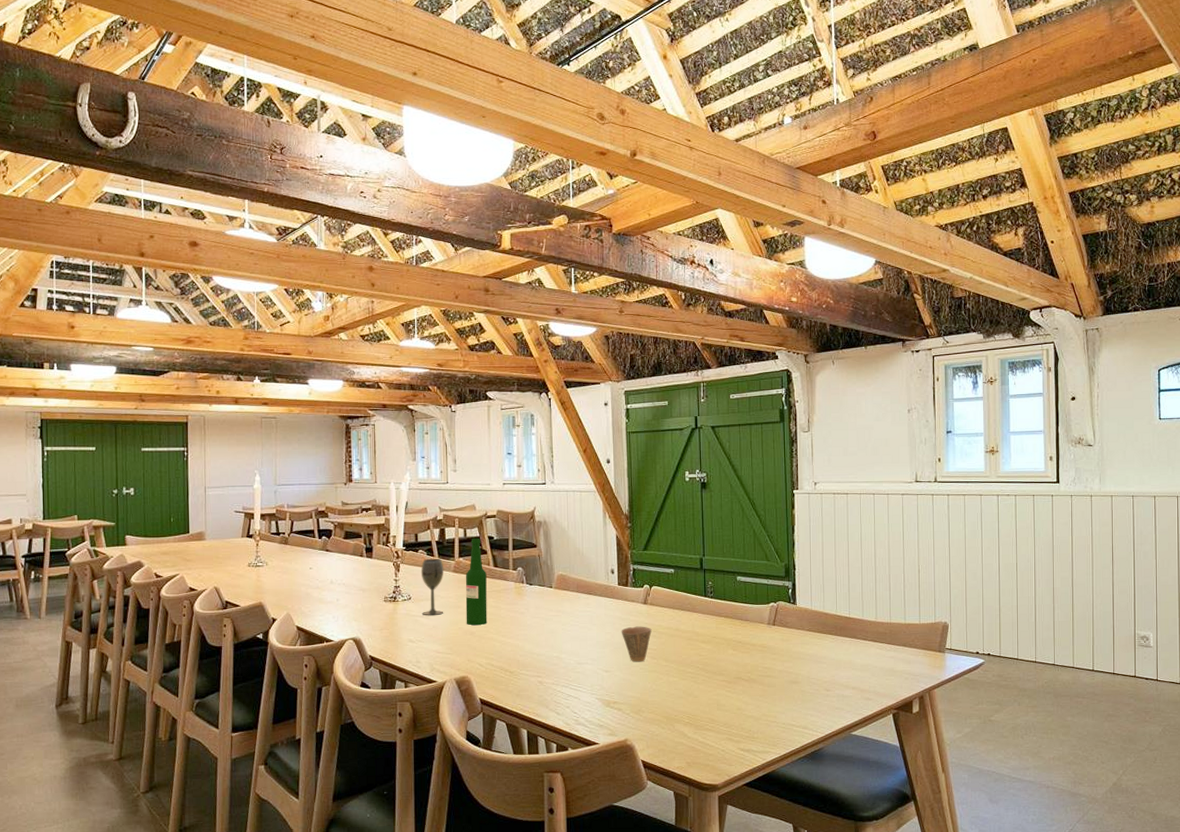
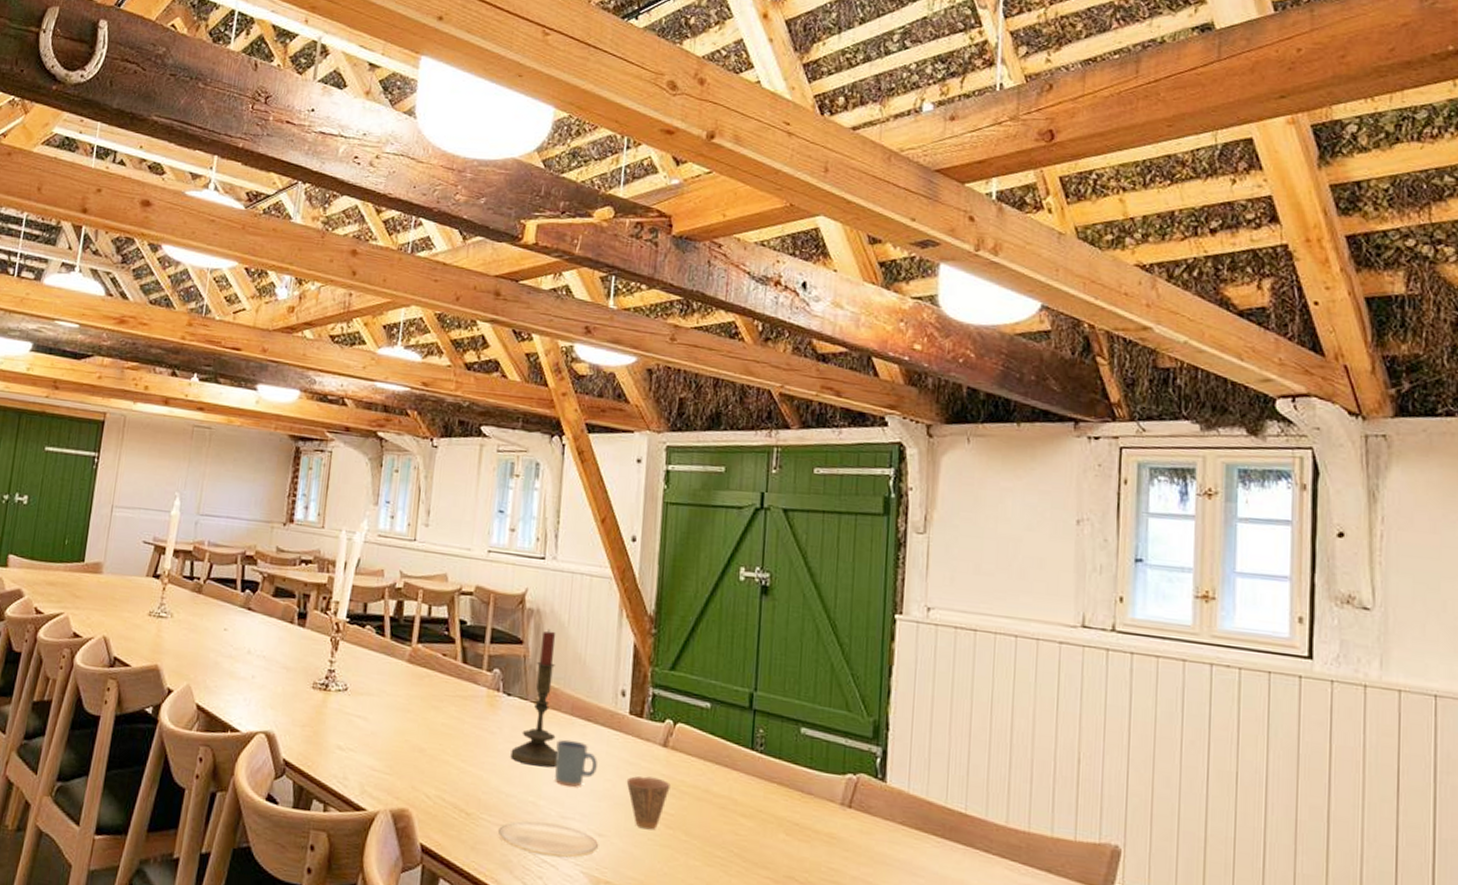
wine glass: present [420,558,444,616] -> none [360,639,396,719]
beer bottle: present [465,538,487,625] -> none [415,619,451,741]
plate: none [534,668,607,692] -> present [497,820,599,858]
candle: none [537,534,570,631] -> present [510,629,557,767]
mug: none [568,609,599,641] -> present [554,739,597,787]

